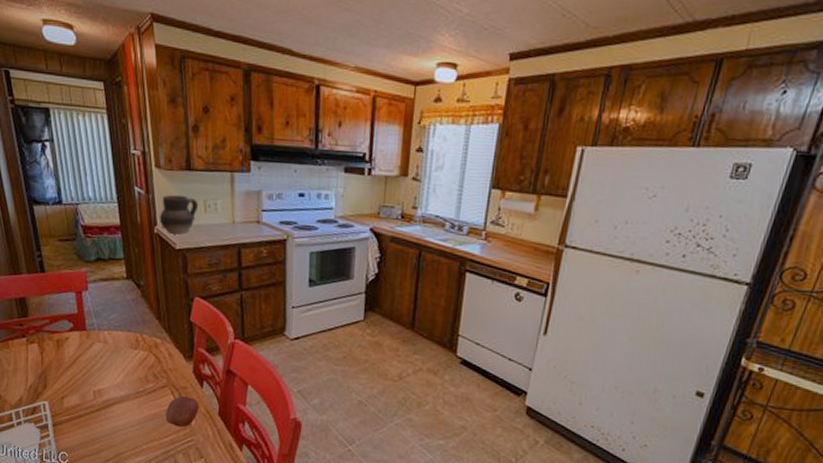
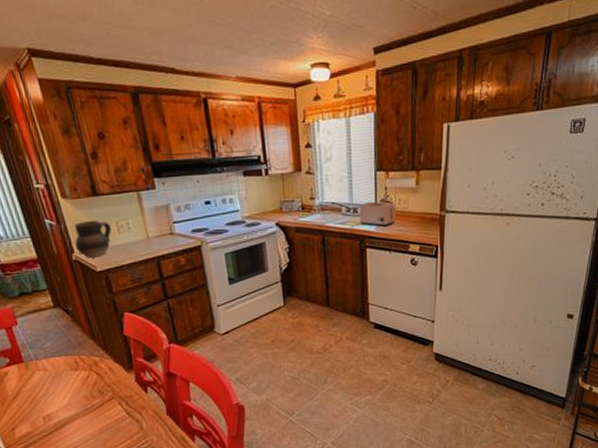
fruit: present [165,396,199,428] -> none [116,404,148,433]
toaster: none [463,221,508,252] -> present [359,201,396,227]

